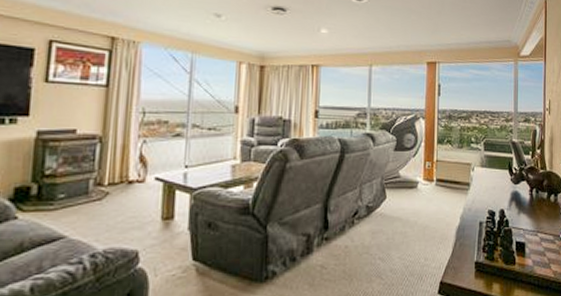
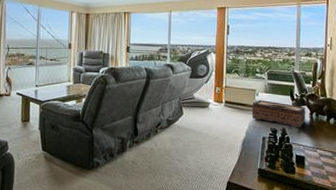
tissue box: none [466,176,526,208] -> present [251,100,306,128]

